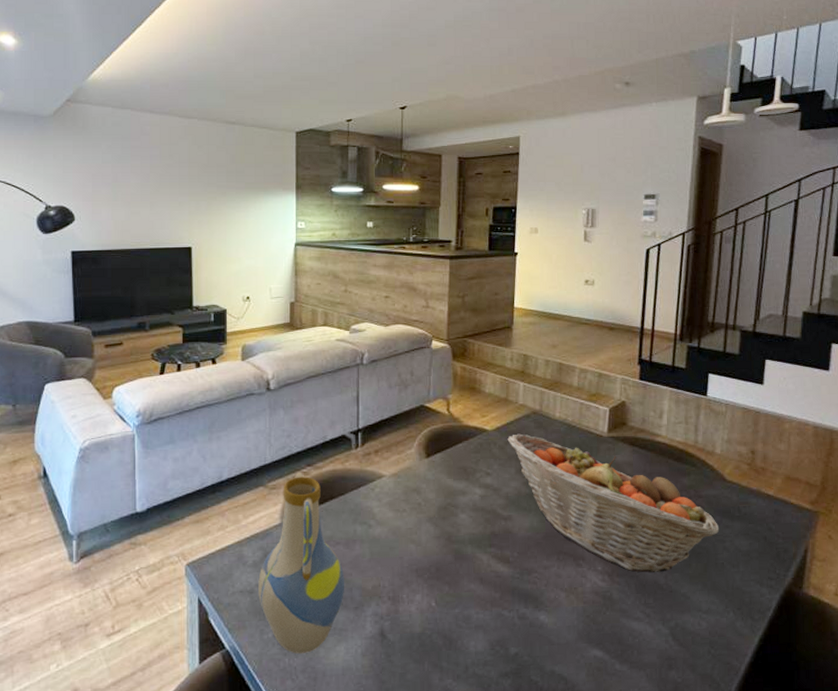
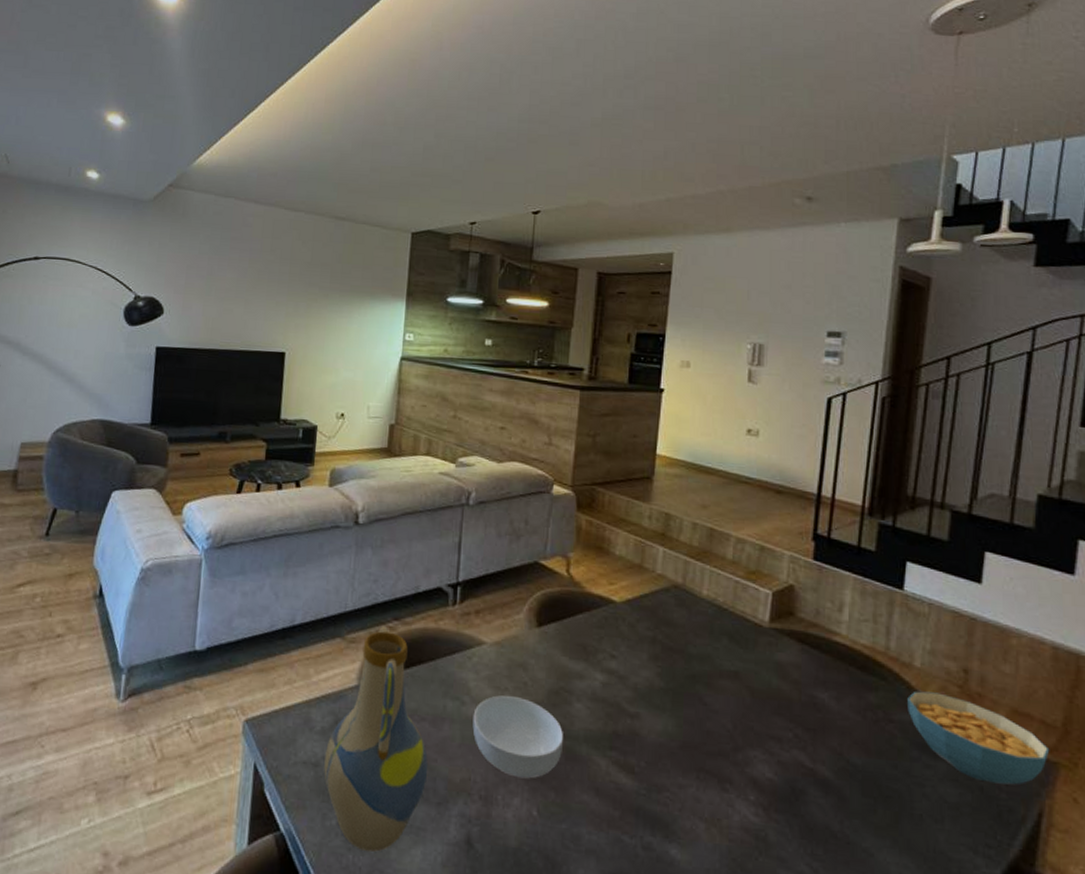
cereal bowl: none [379,515,453,579] -> present [472,695,564,779]
fruit basket: present [507,433,720,573] -> none [639,610,917,815]
cereal bowl: none [711,471,812,533] -> present [907,691,1050,785]

